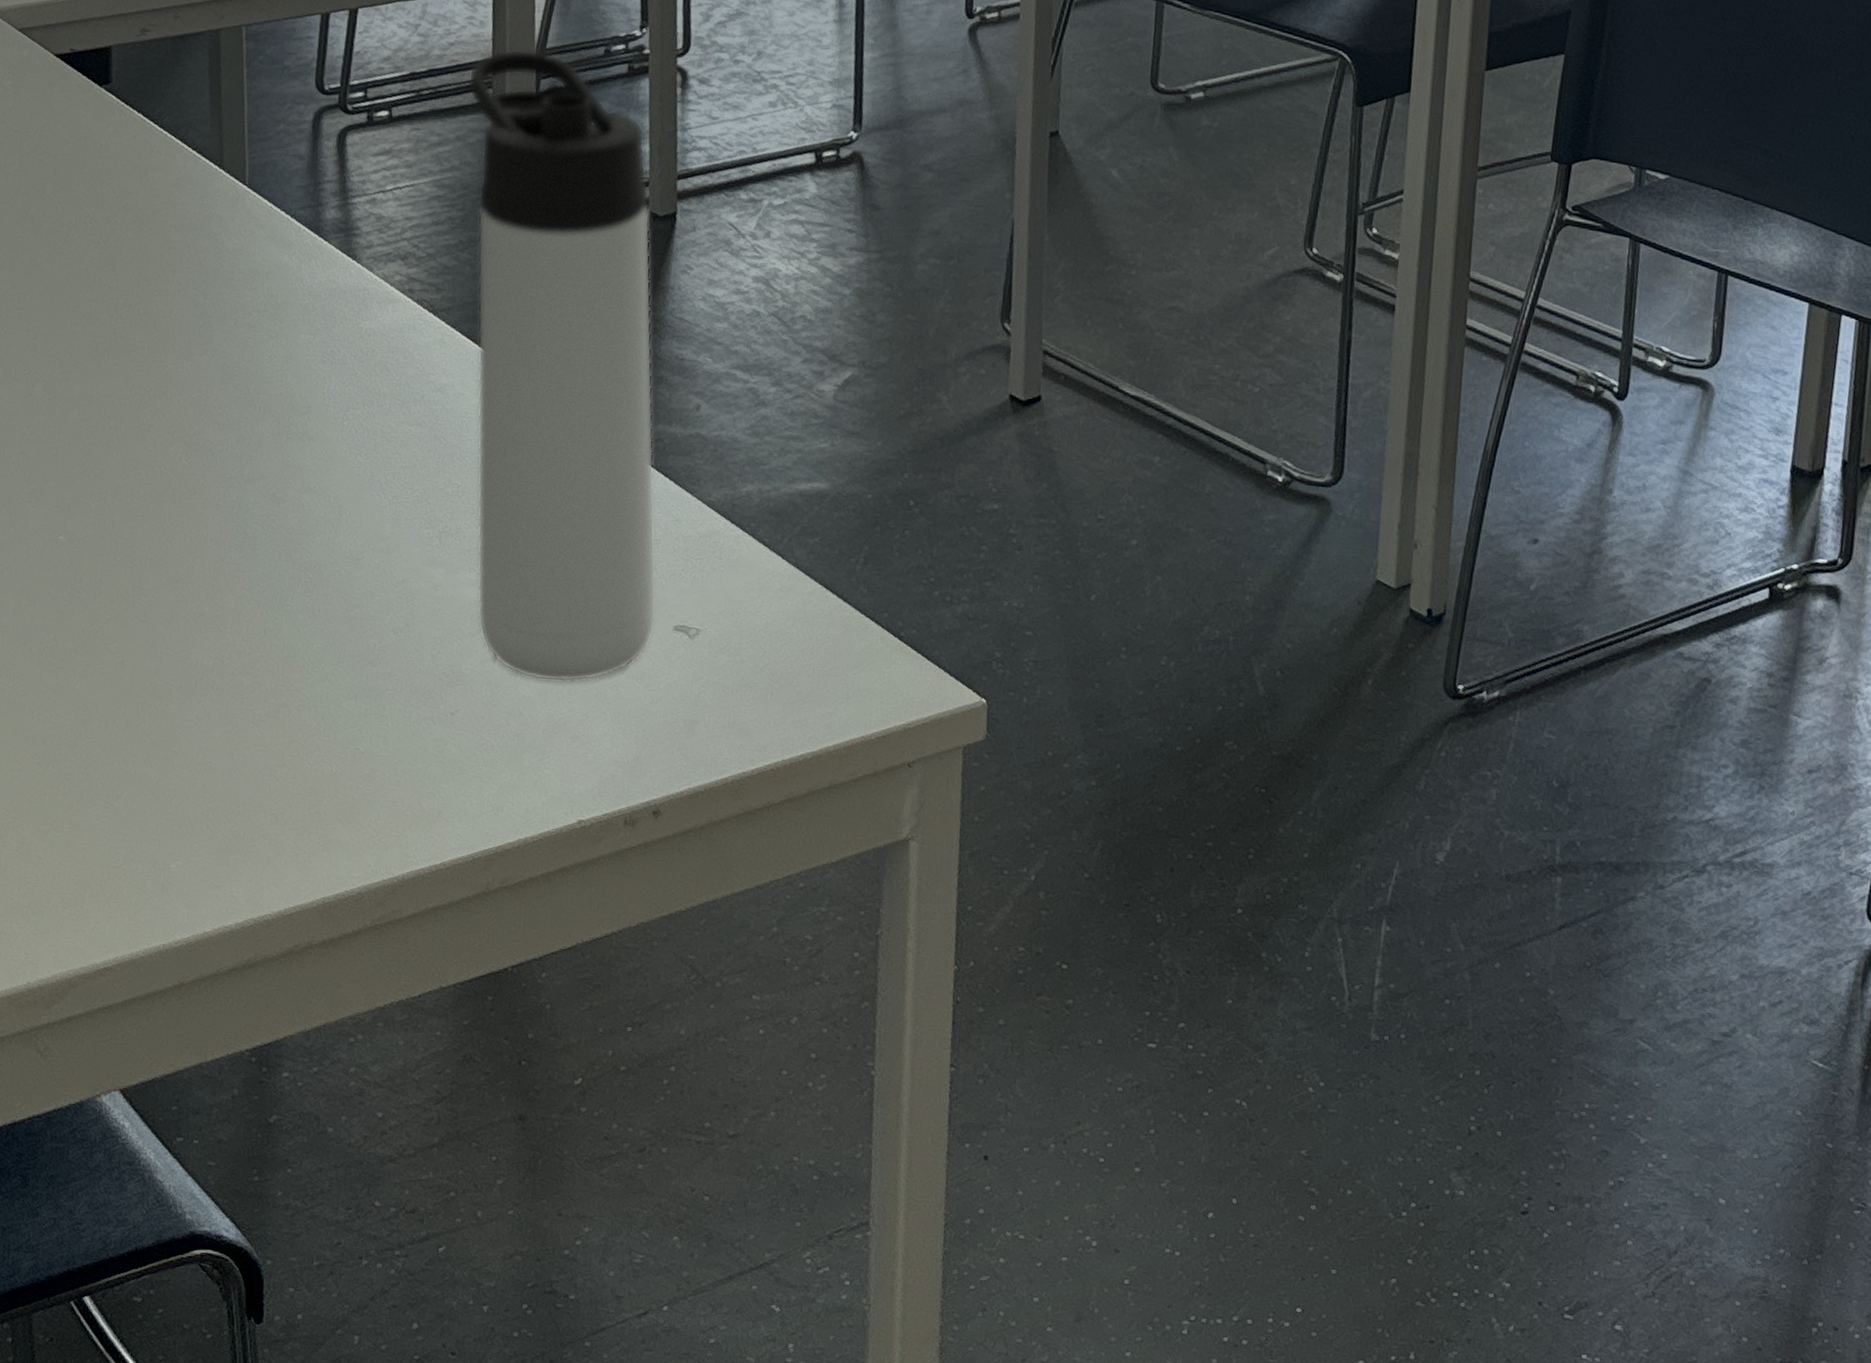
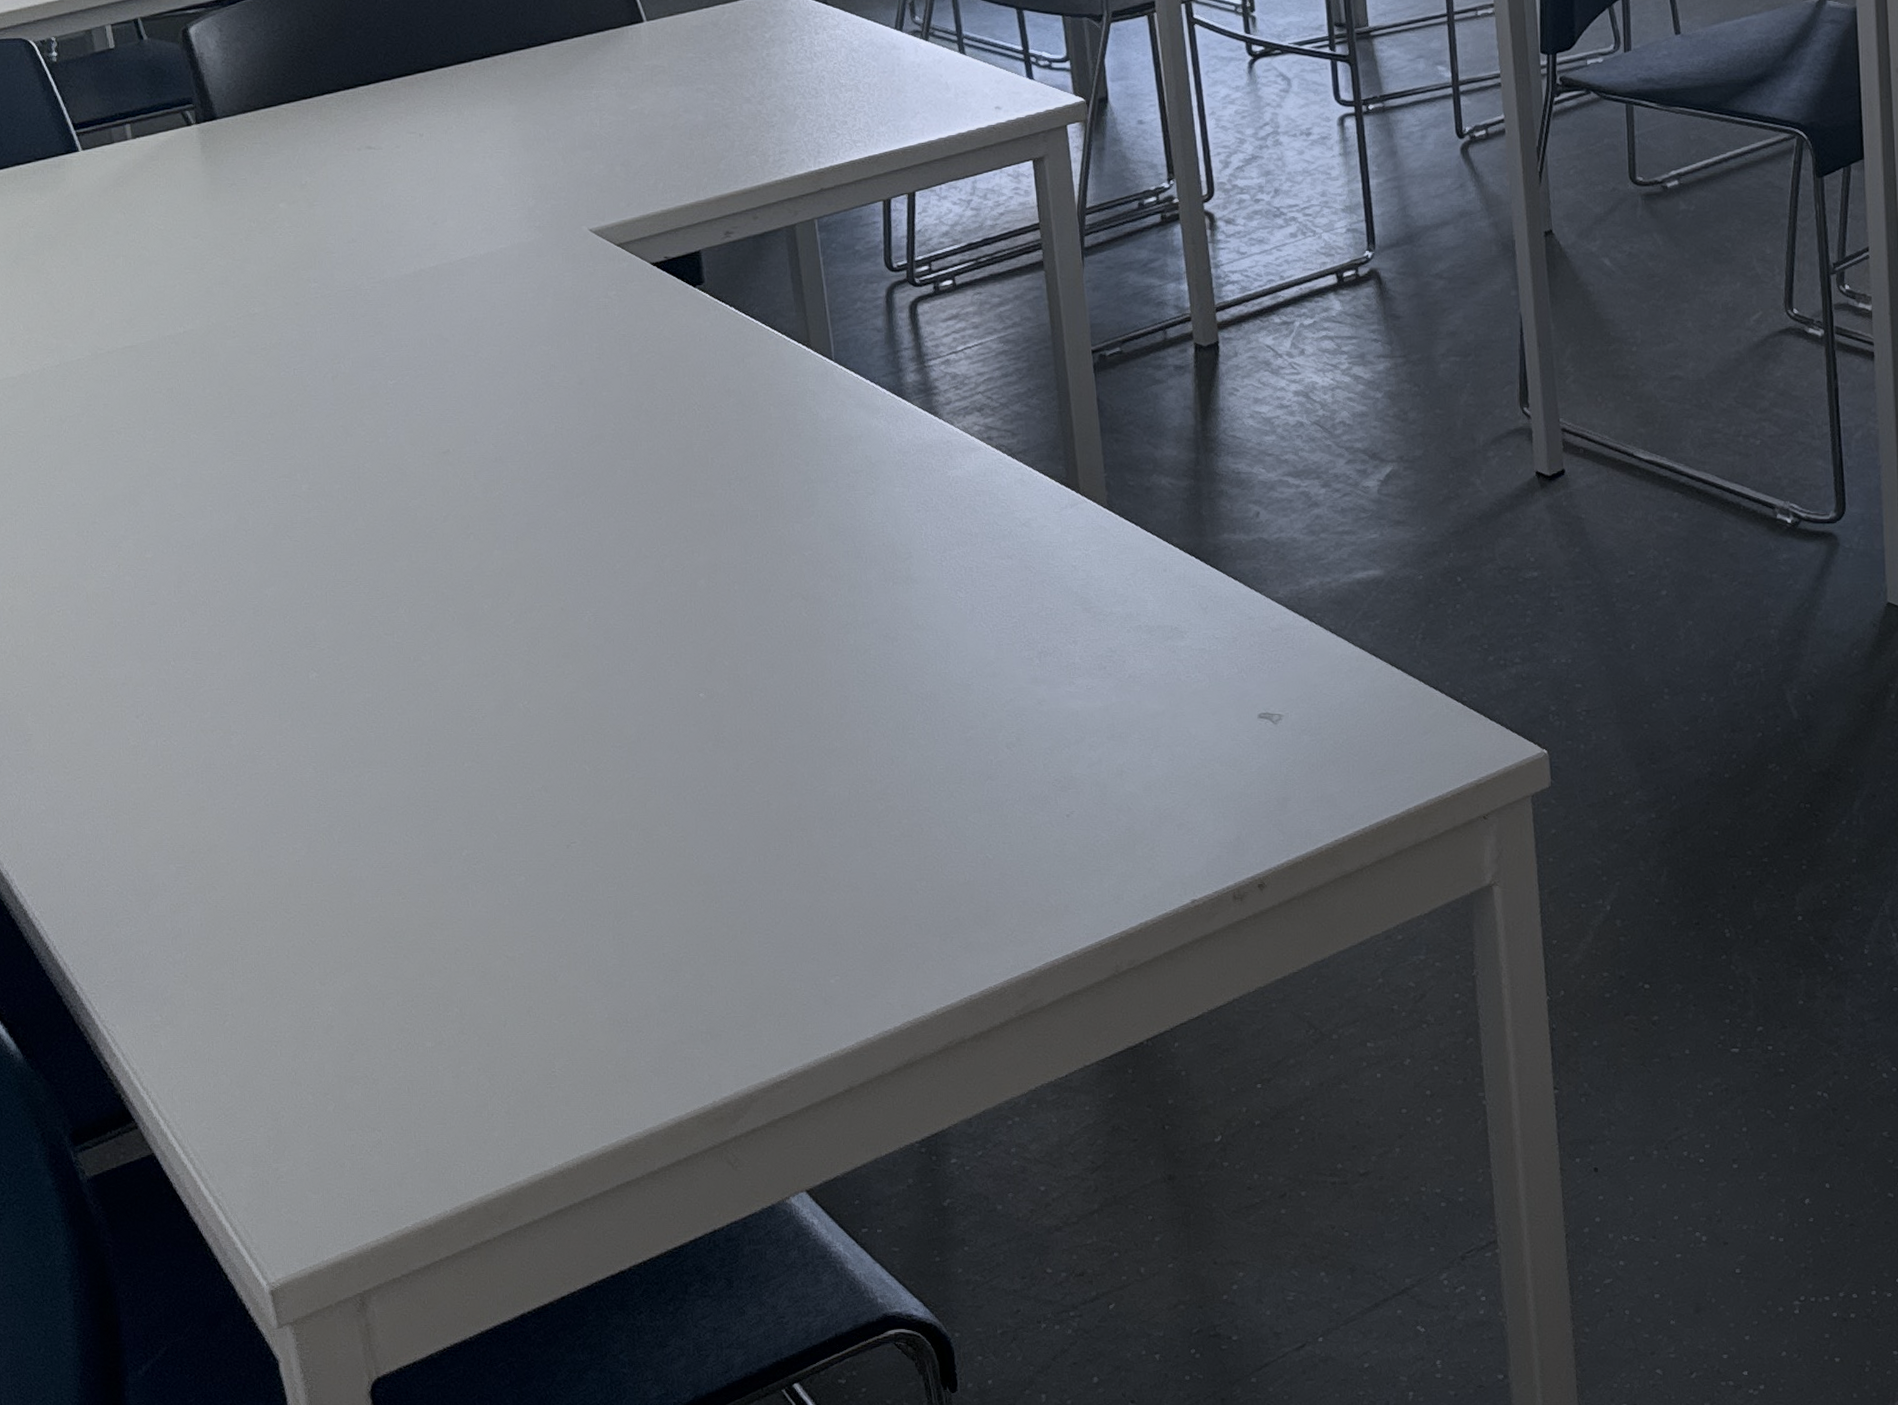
thermos bottle: present [468,49,656,683] -> none [1020,211,1241,777]

